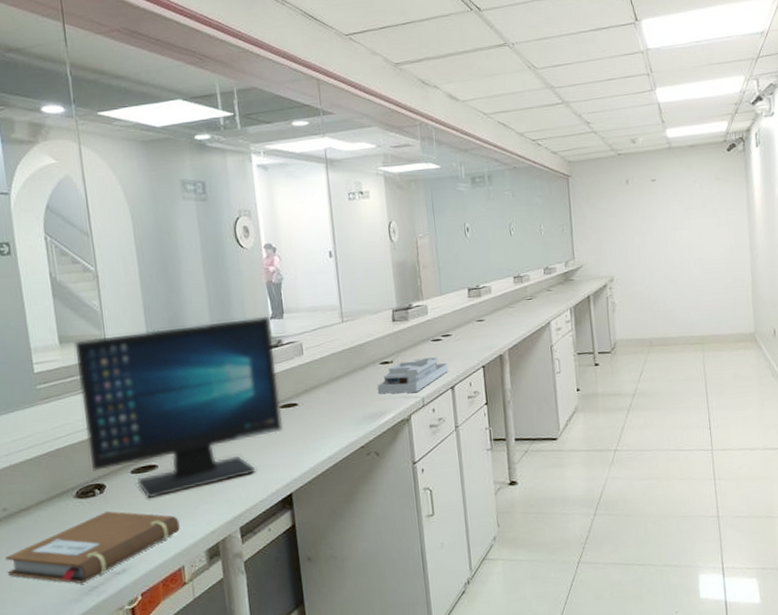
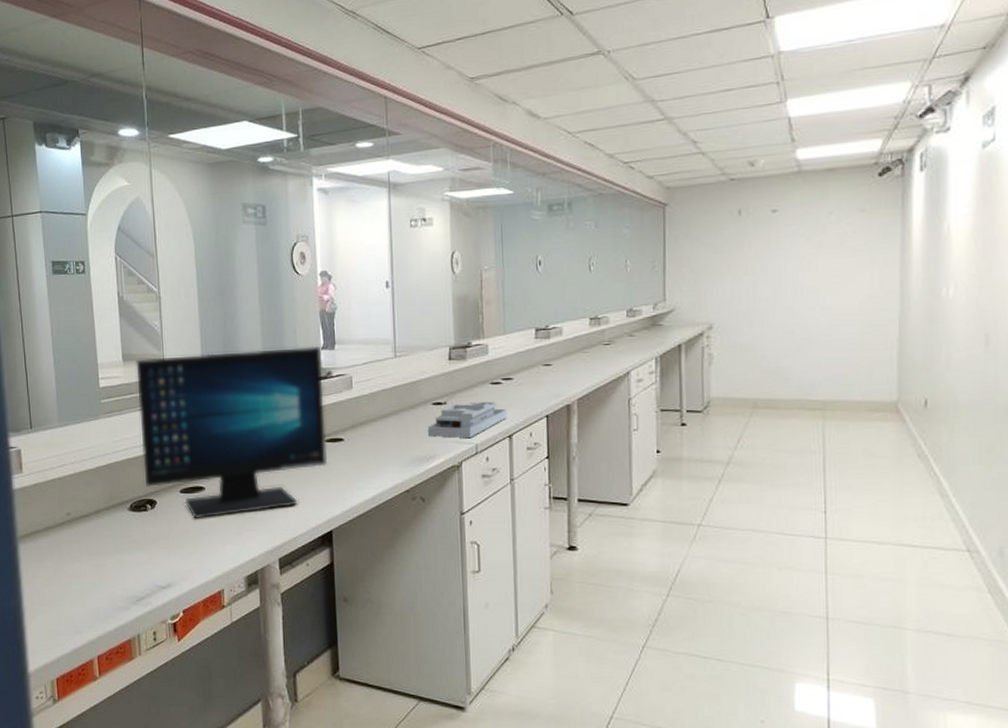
notebook: present [5,511,180,584] -> none [66,527,222,592]

